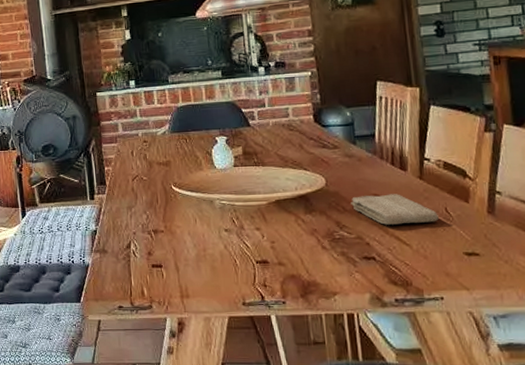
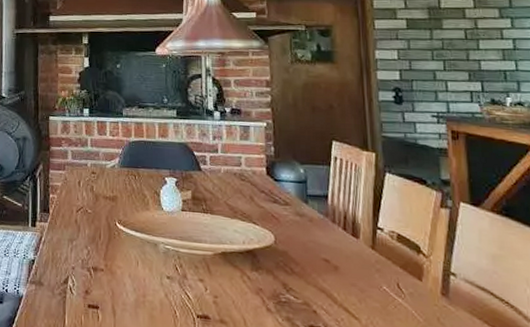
washcloth: present [351,194,439,225] -> none [299,258,390,298]

